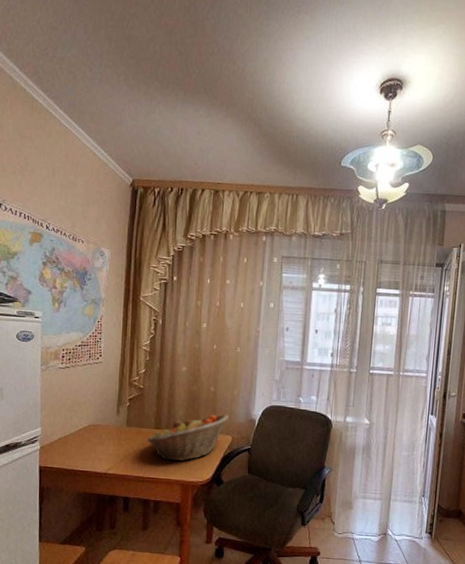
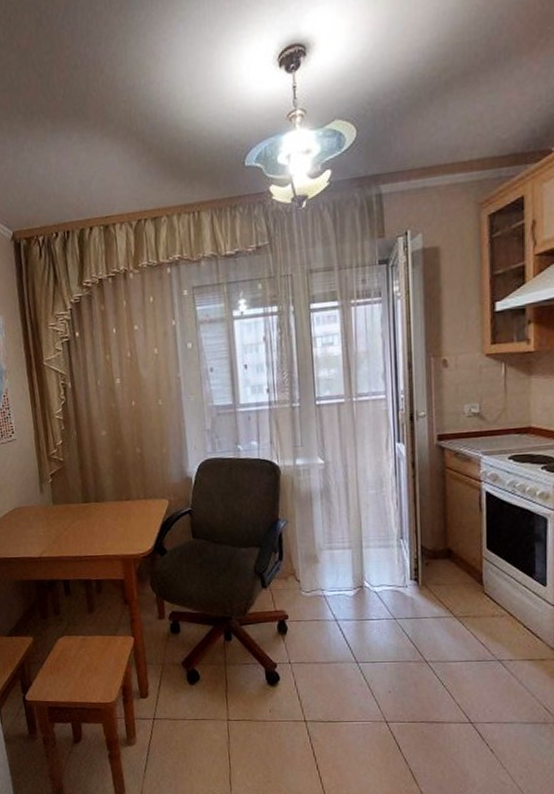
fruit basket: present [146,414,228,461] -> none [76,477,161,536]

